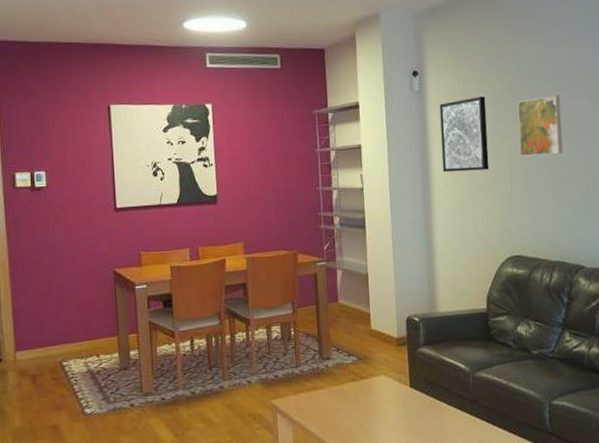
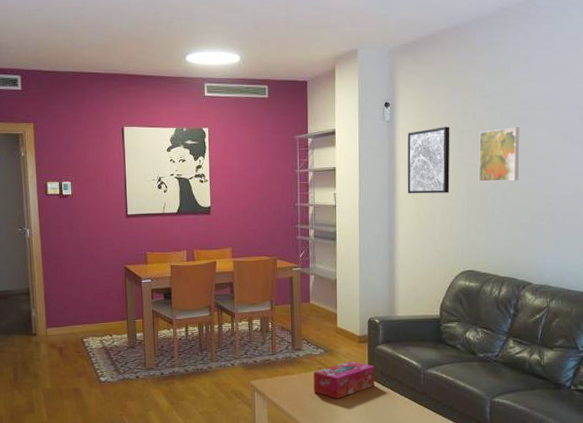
tissue box: none [346,368,418,415] -> present [313,360,375,399]

